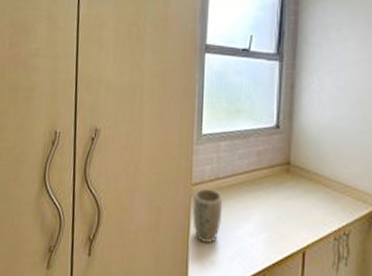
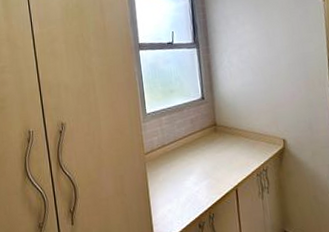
plant pot: present [192,188,222,243] -> none [147,154,172,197]

